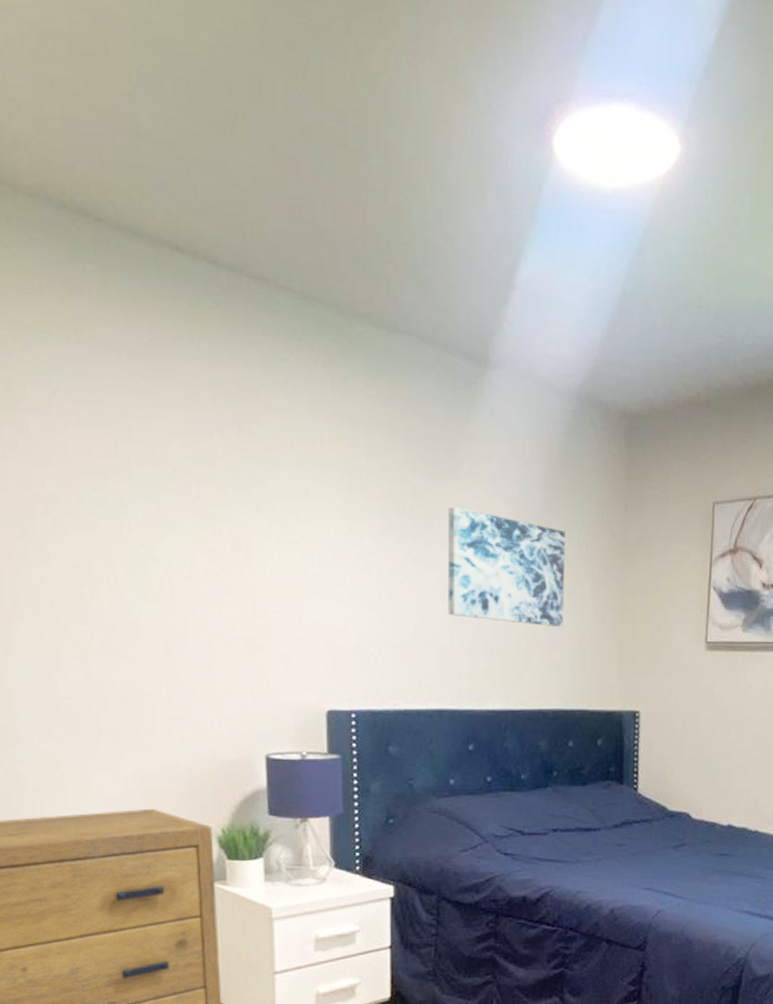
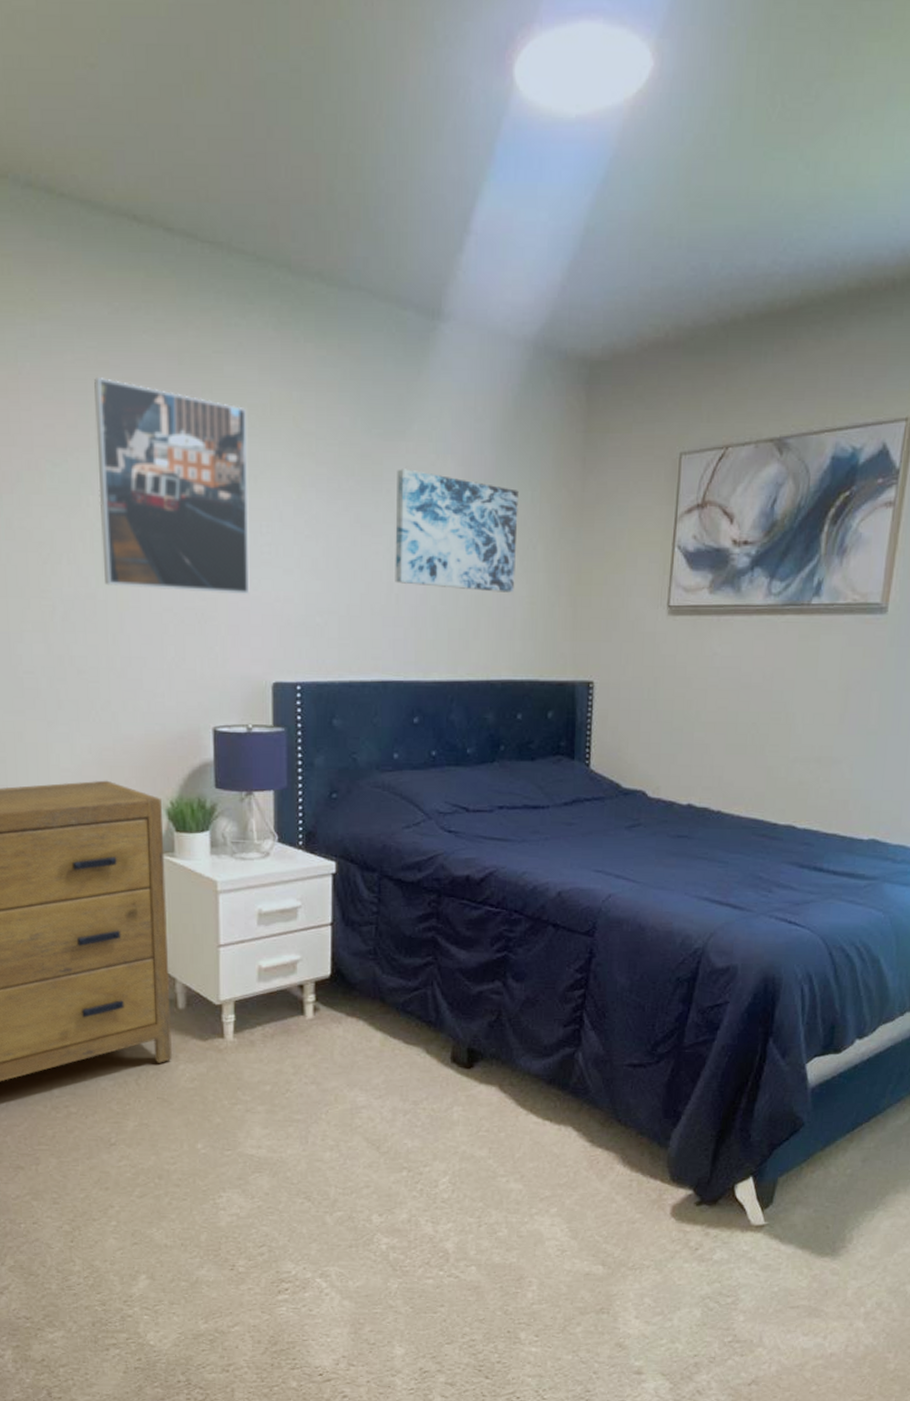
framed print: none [135,403,302,624] -> present [94,378,250,595]

